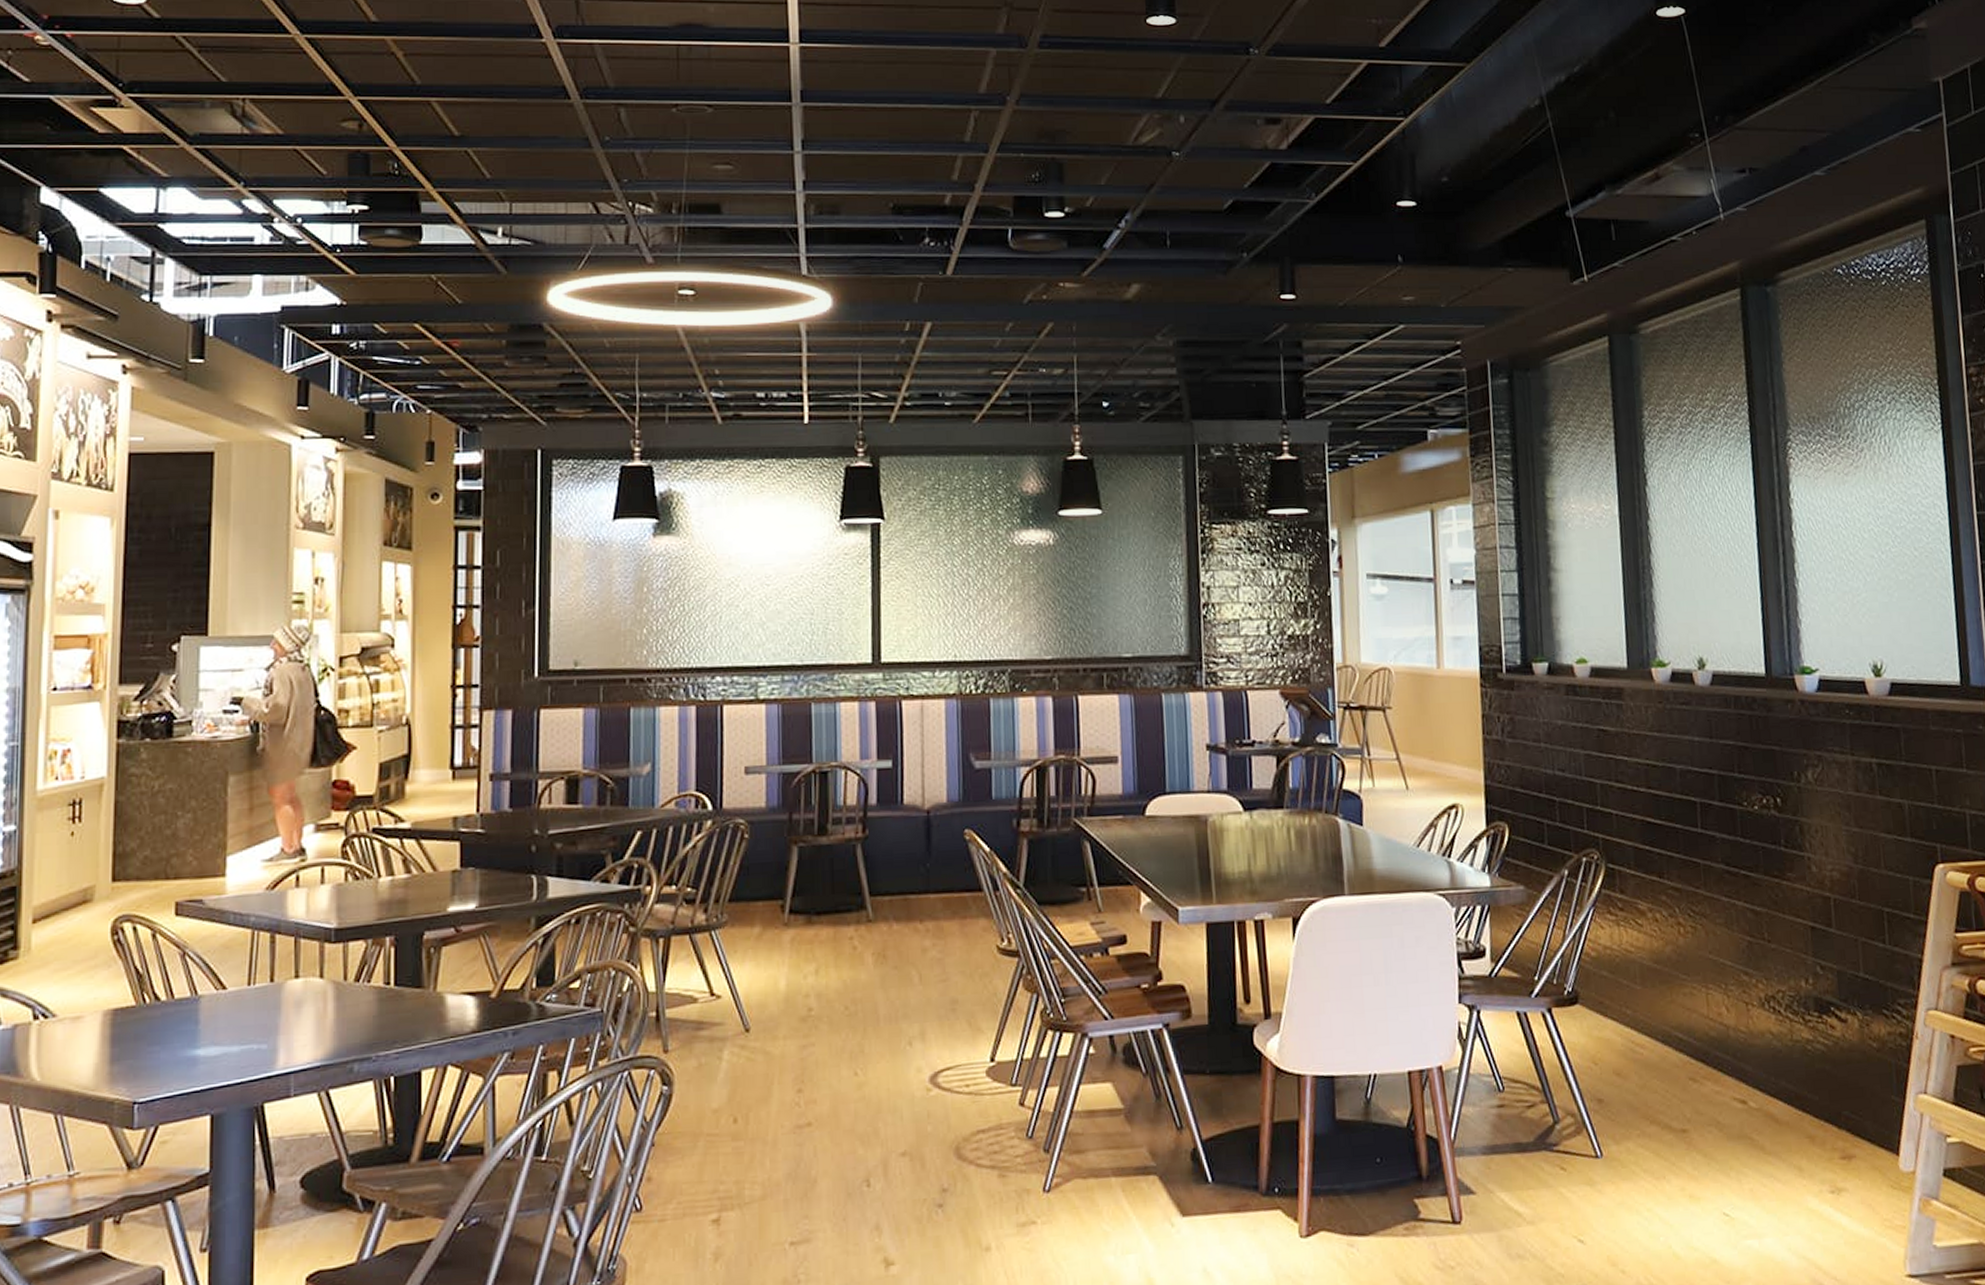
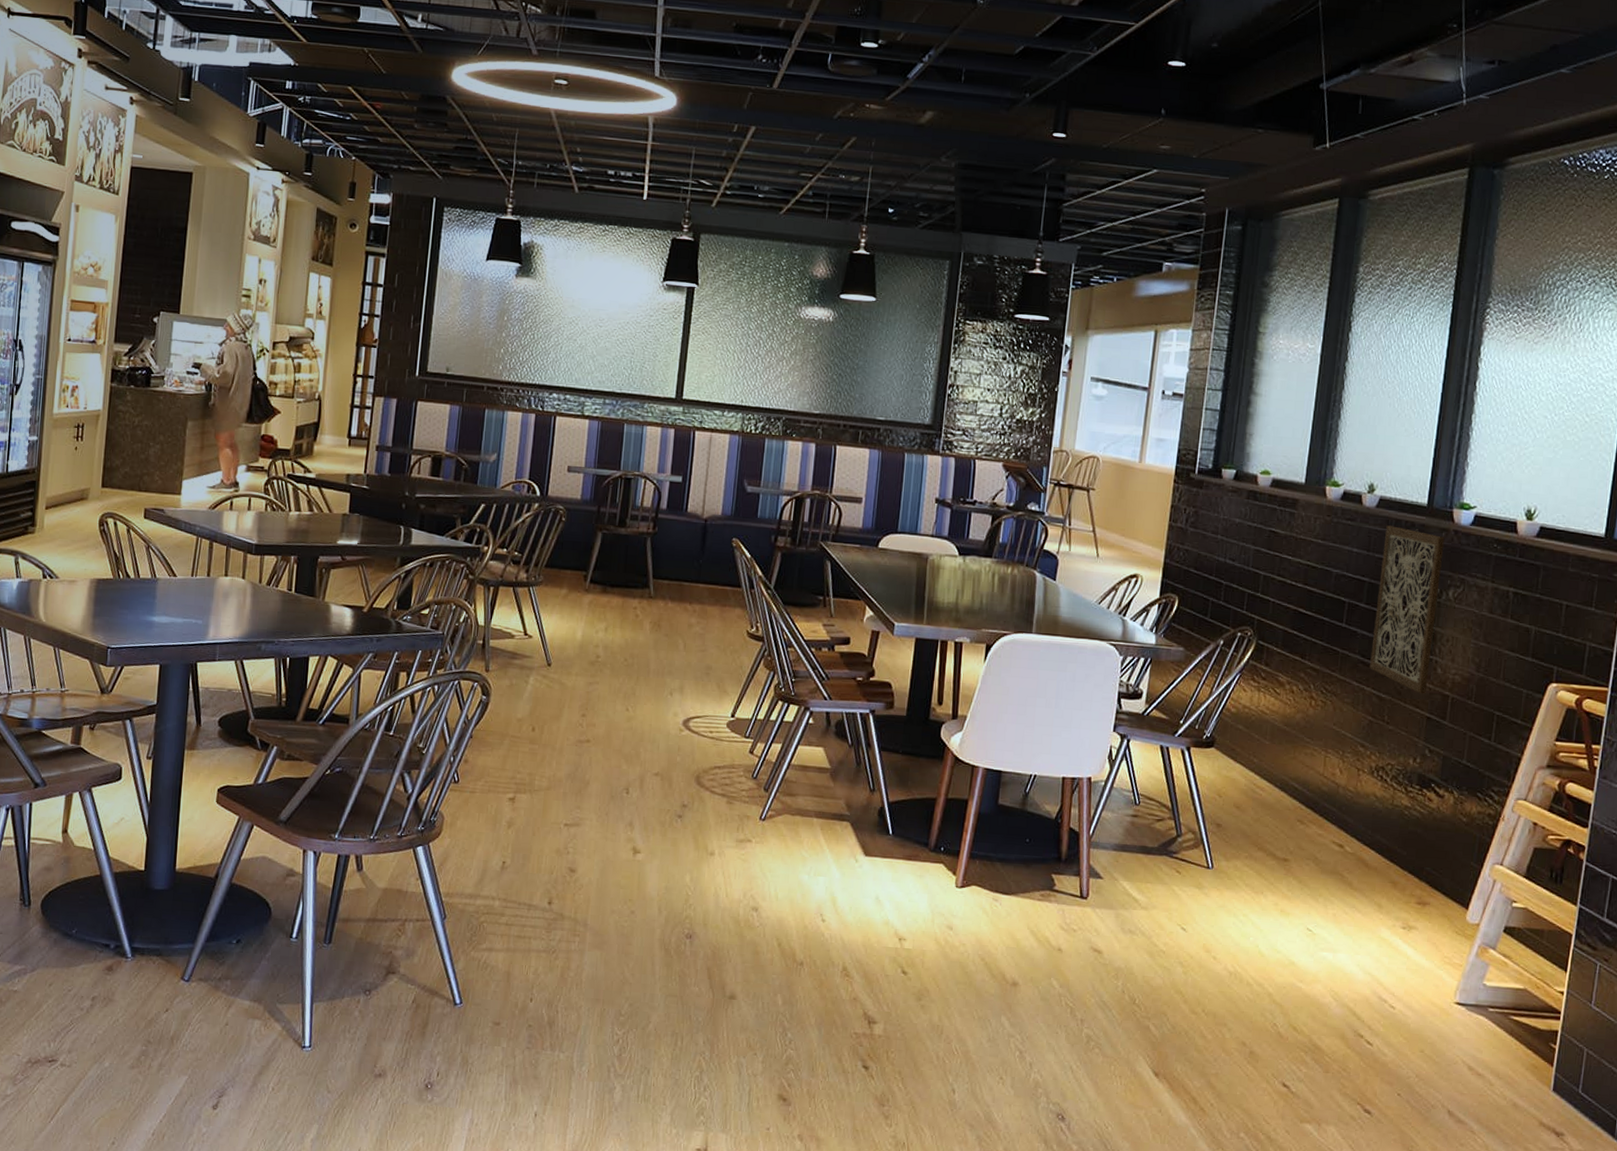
wall art: none [1725,704,1804,900] -> present [1369,525,1445,694]

